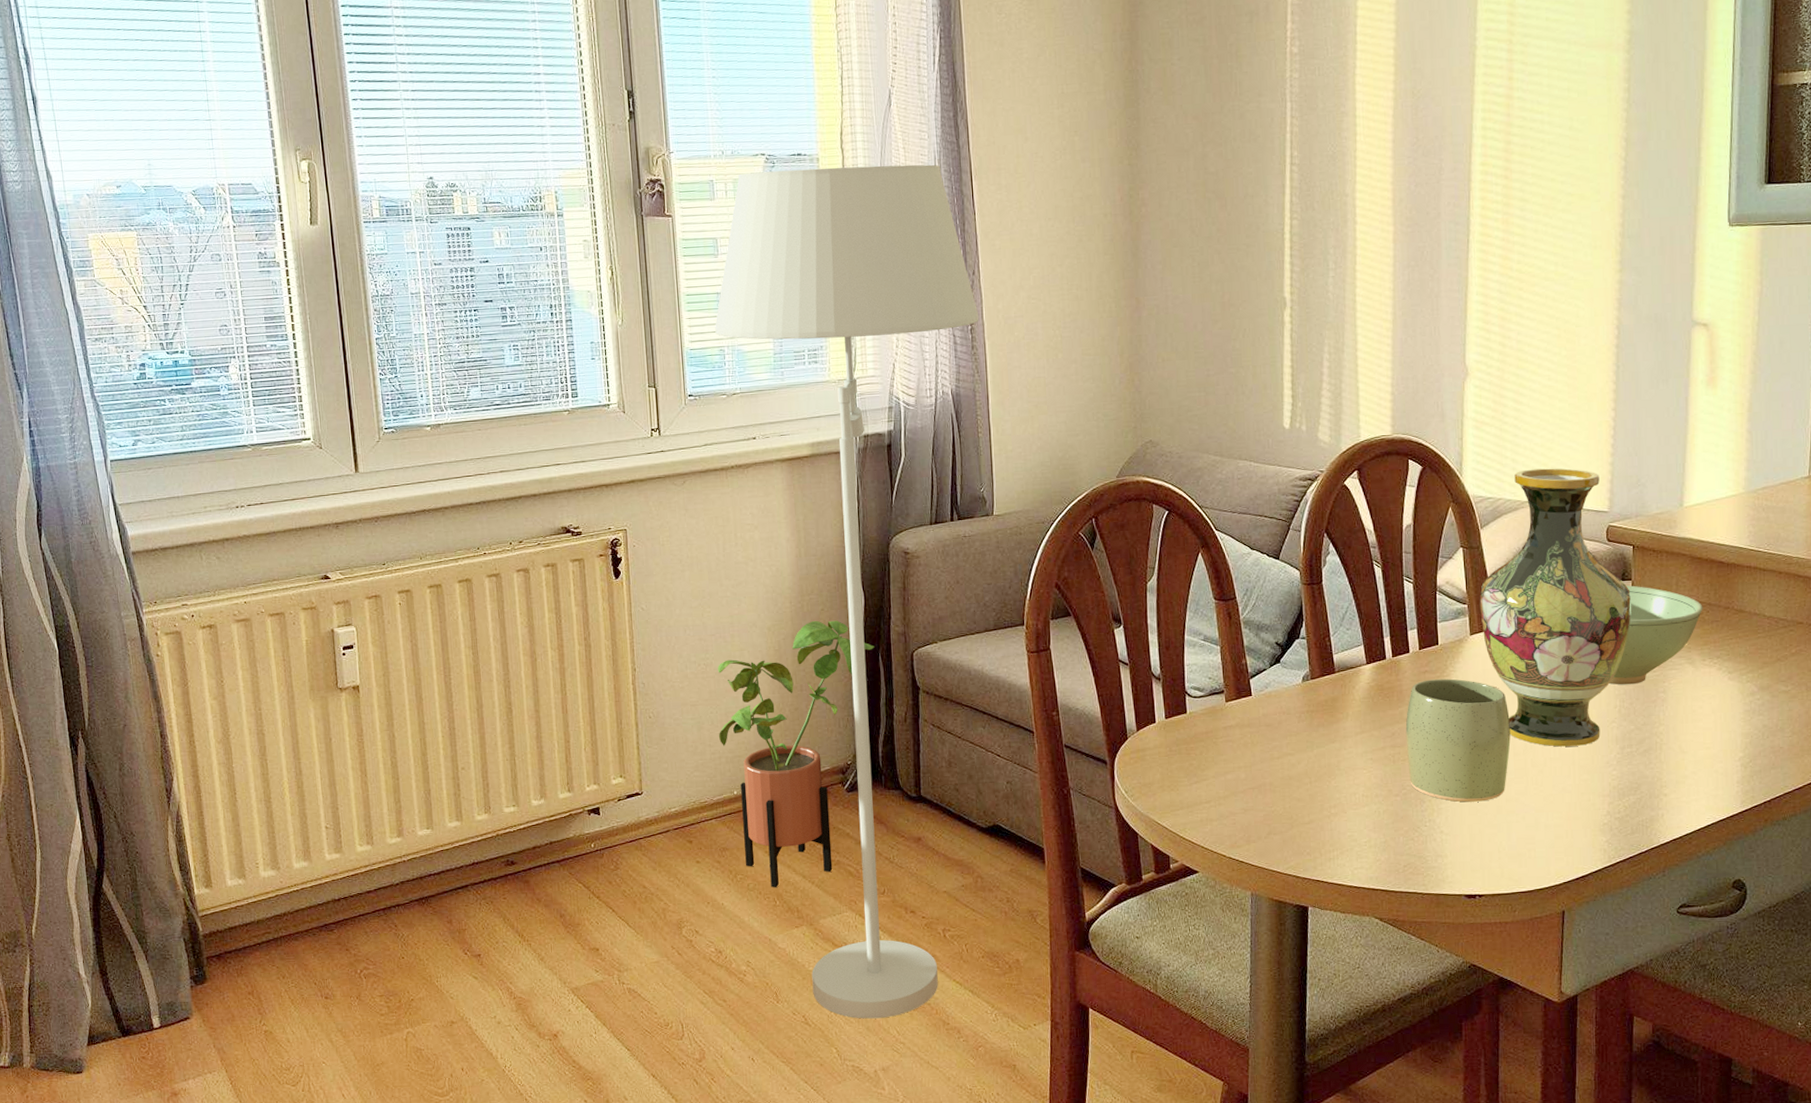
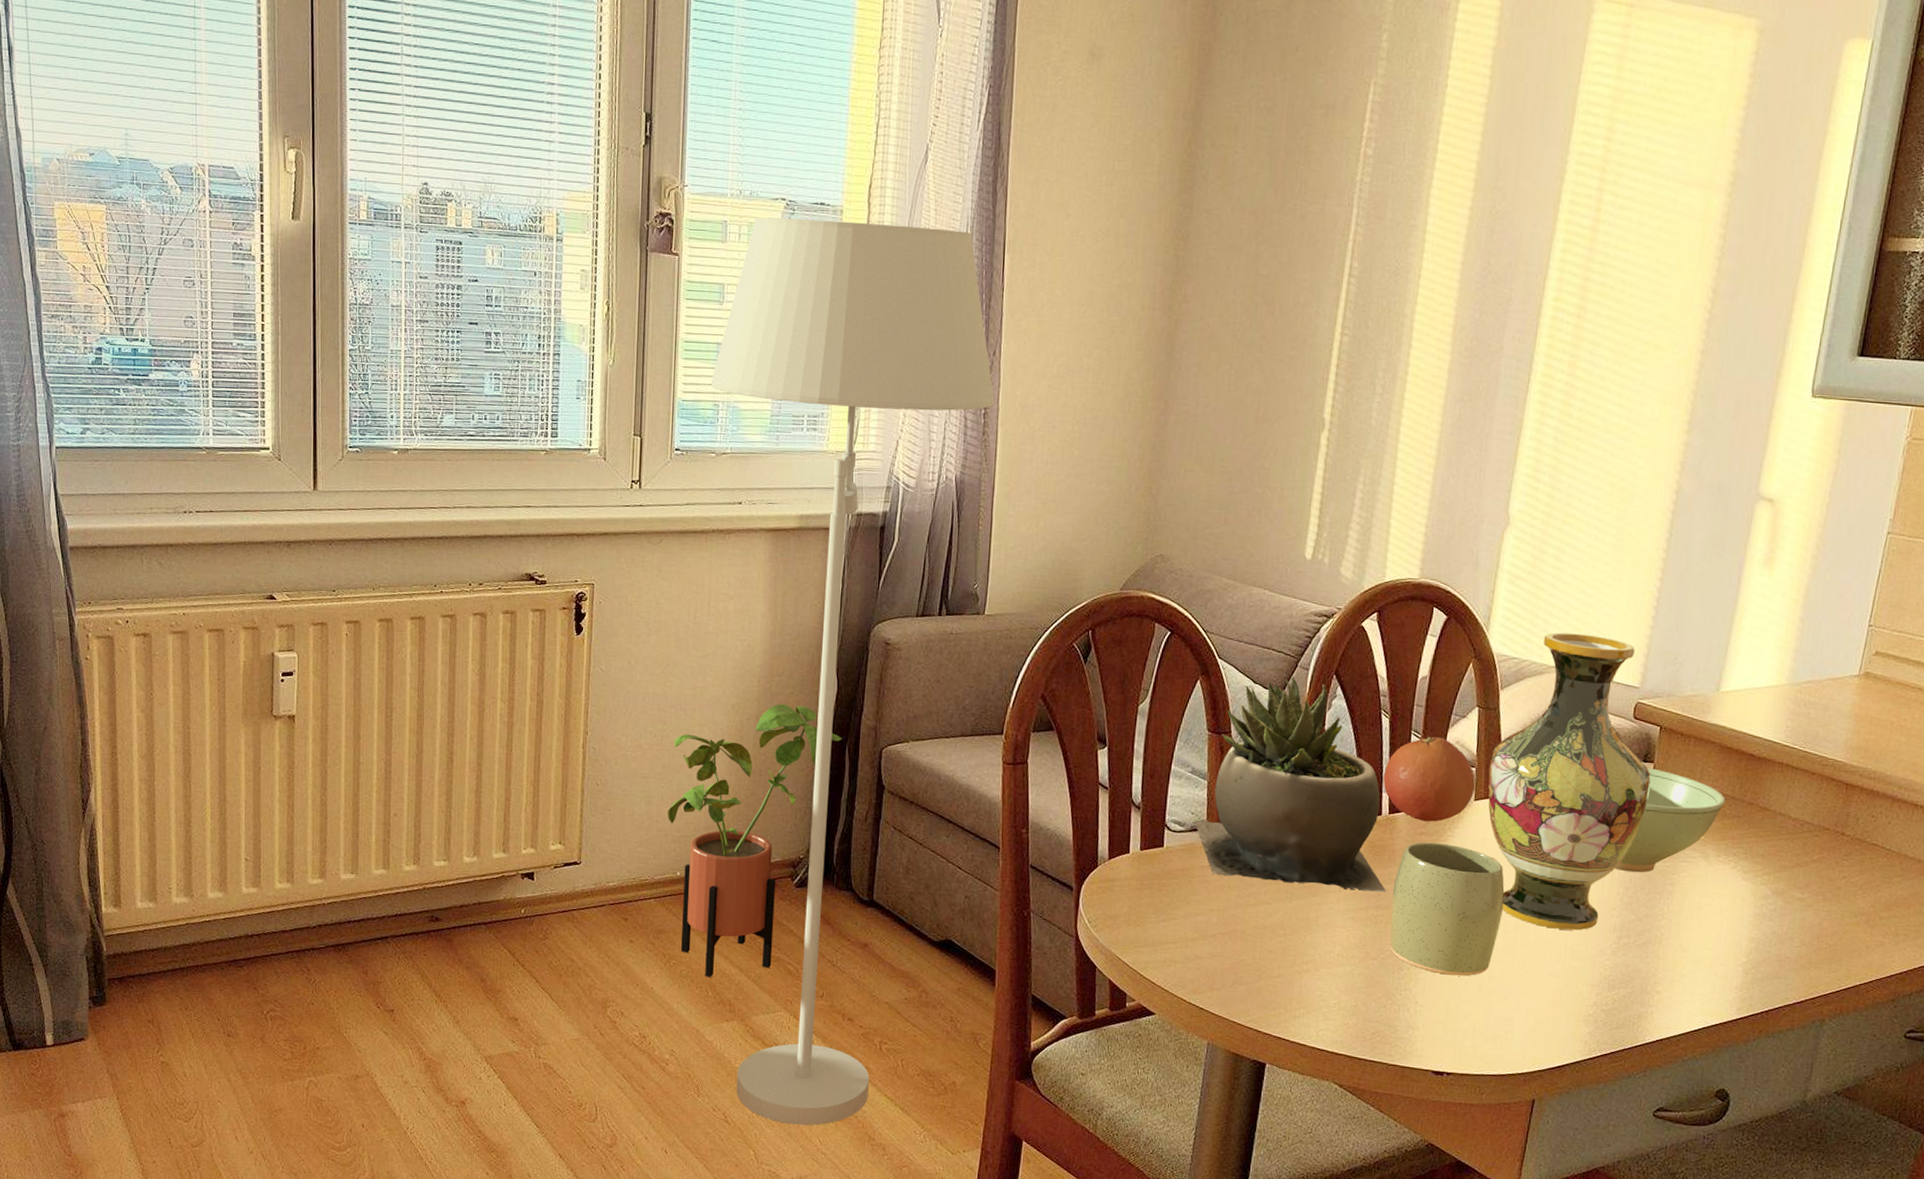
succulent plant: none [1212,538,1399,734] -> present [1193,675,1386,893]
fruit: none [1383,579,1470,660] -> present [1383,736,1476,822]

